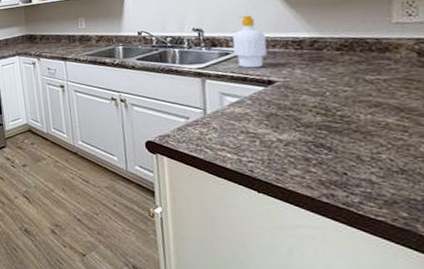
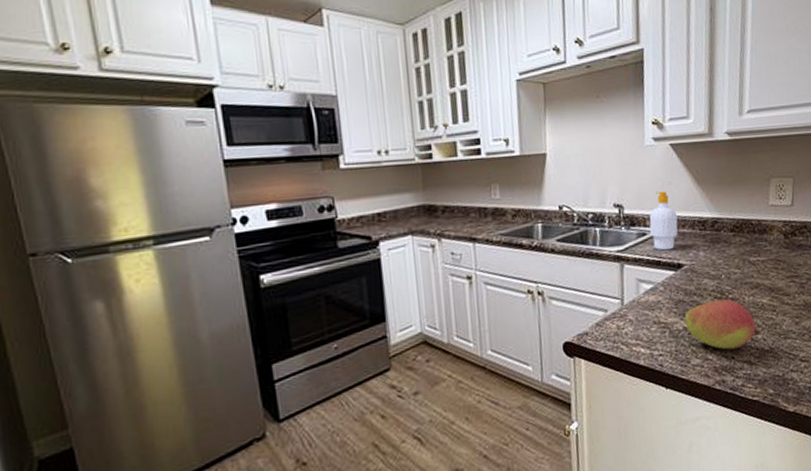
fruit: none [278,115,386,165] -> present [684,299,761,350]

